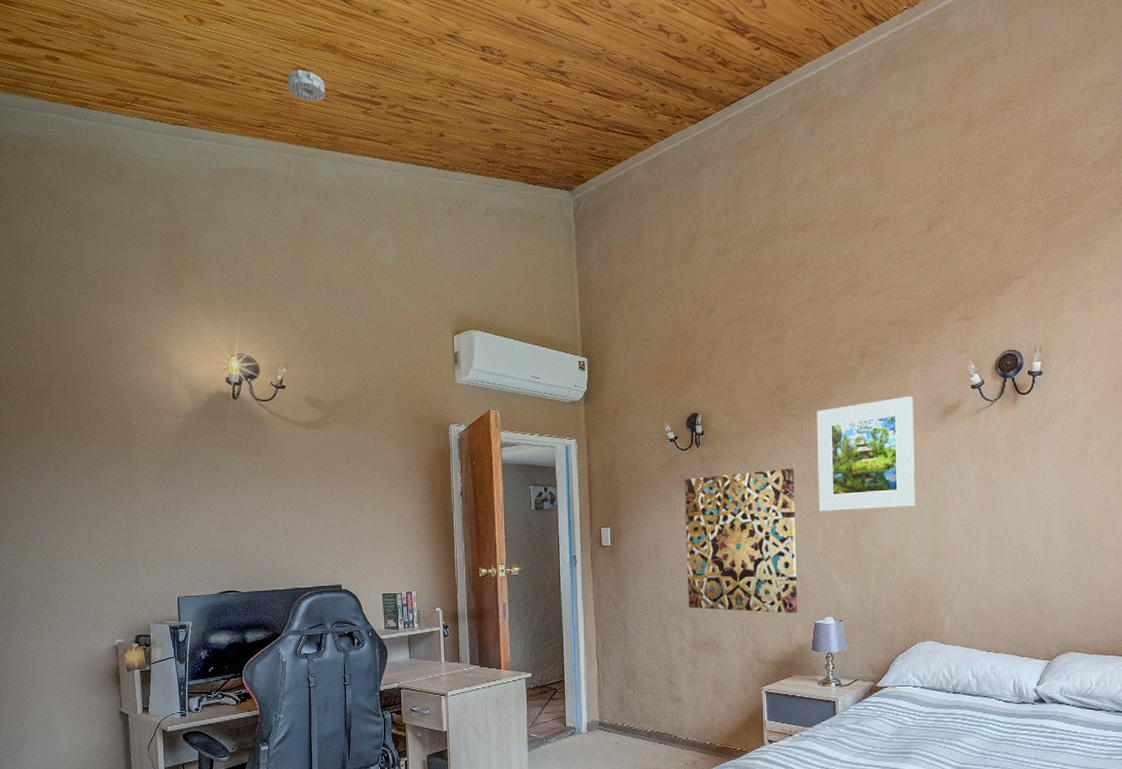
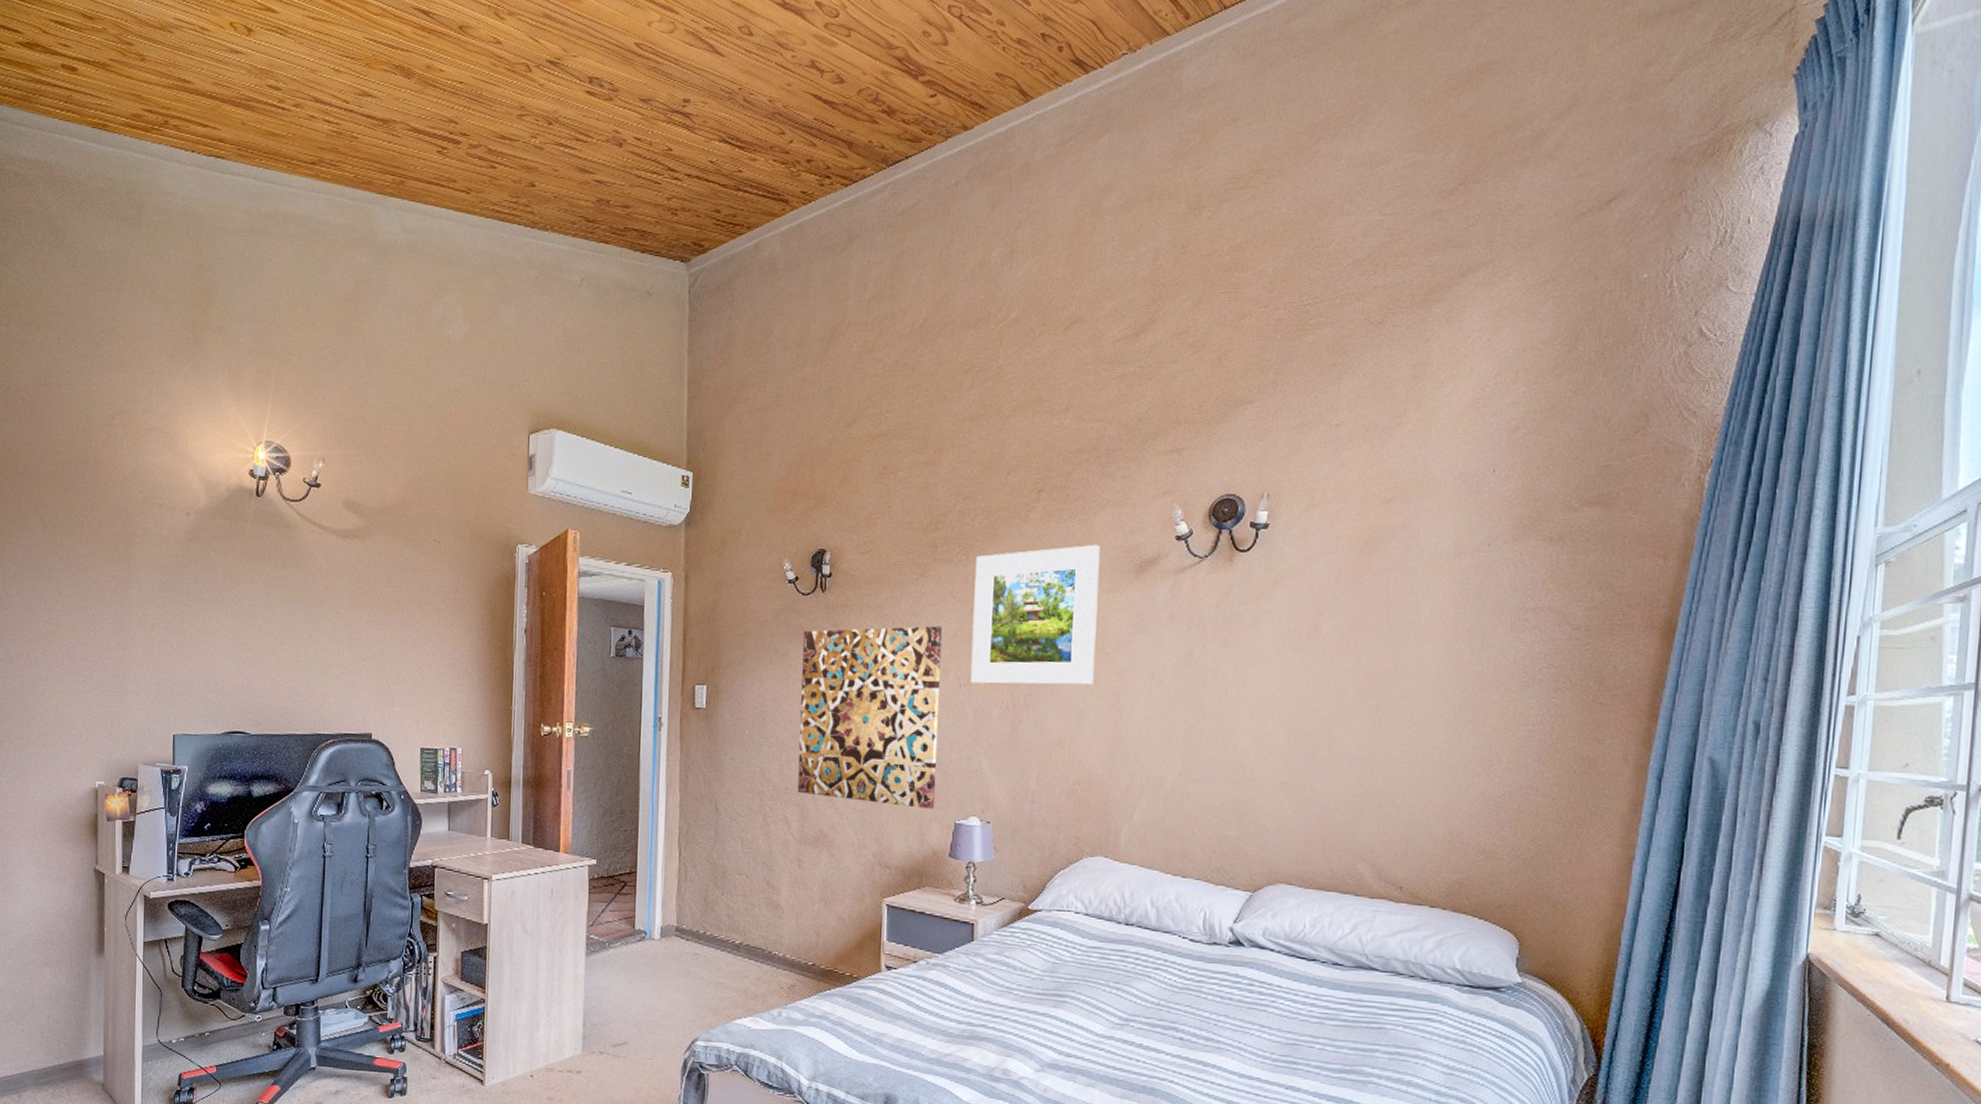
smoke detector: present [287,69,325,102] -> none [348,95,394,136]

